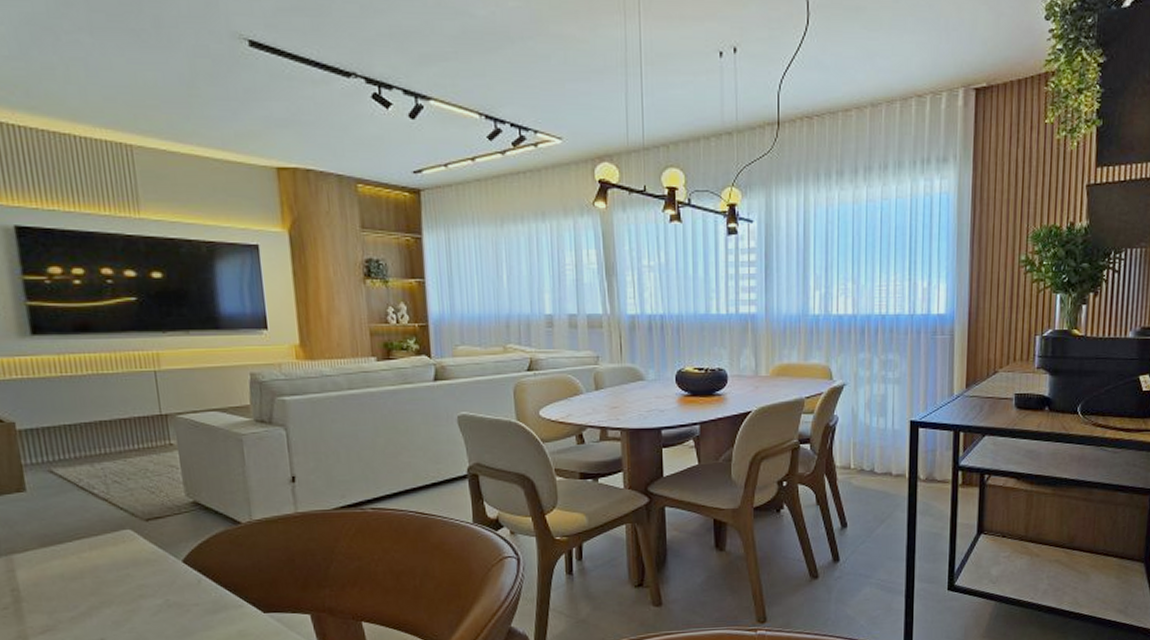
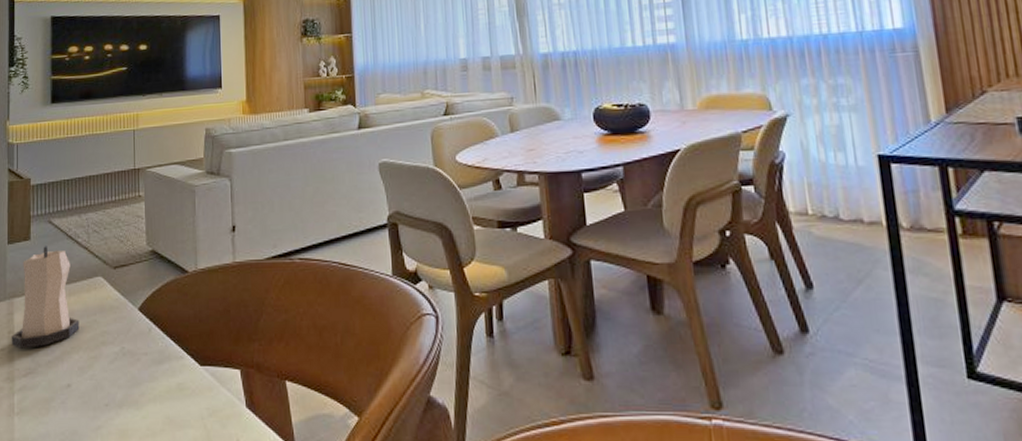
candle: none [16,496,108,607] -> present [11,244,80,349]

